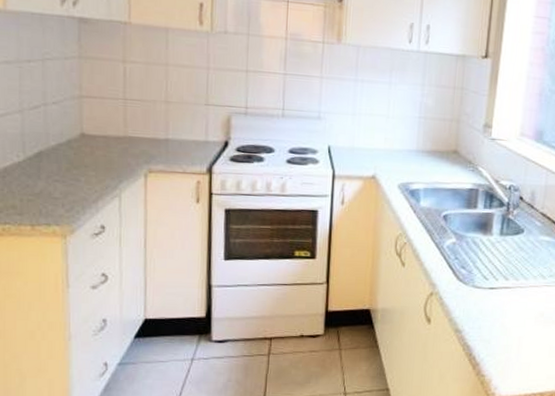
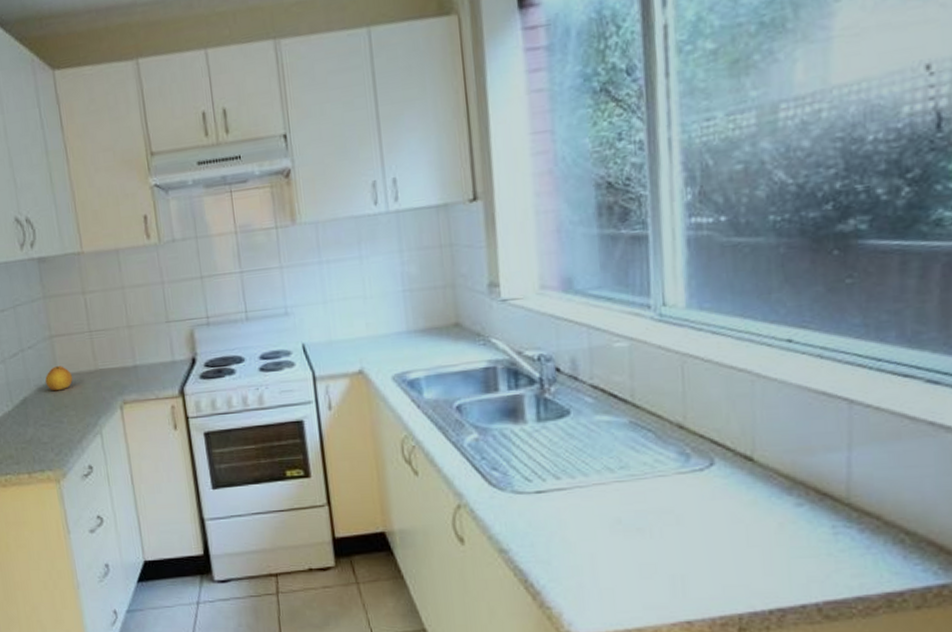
fruit: none [67,126,99,150] -> present [45,366,73,391]

